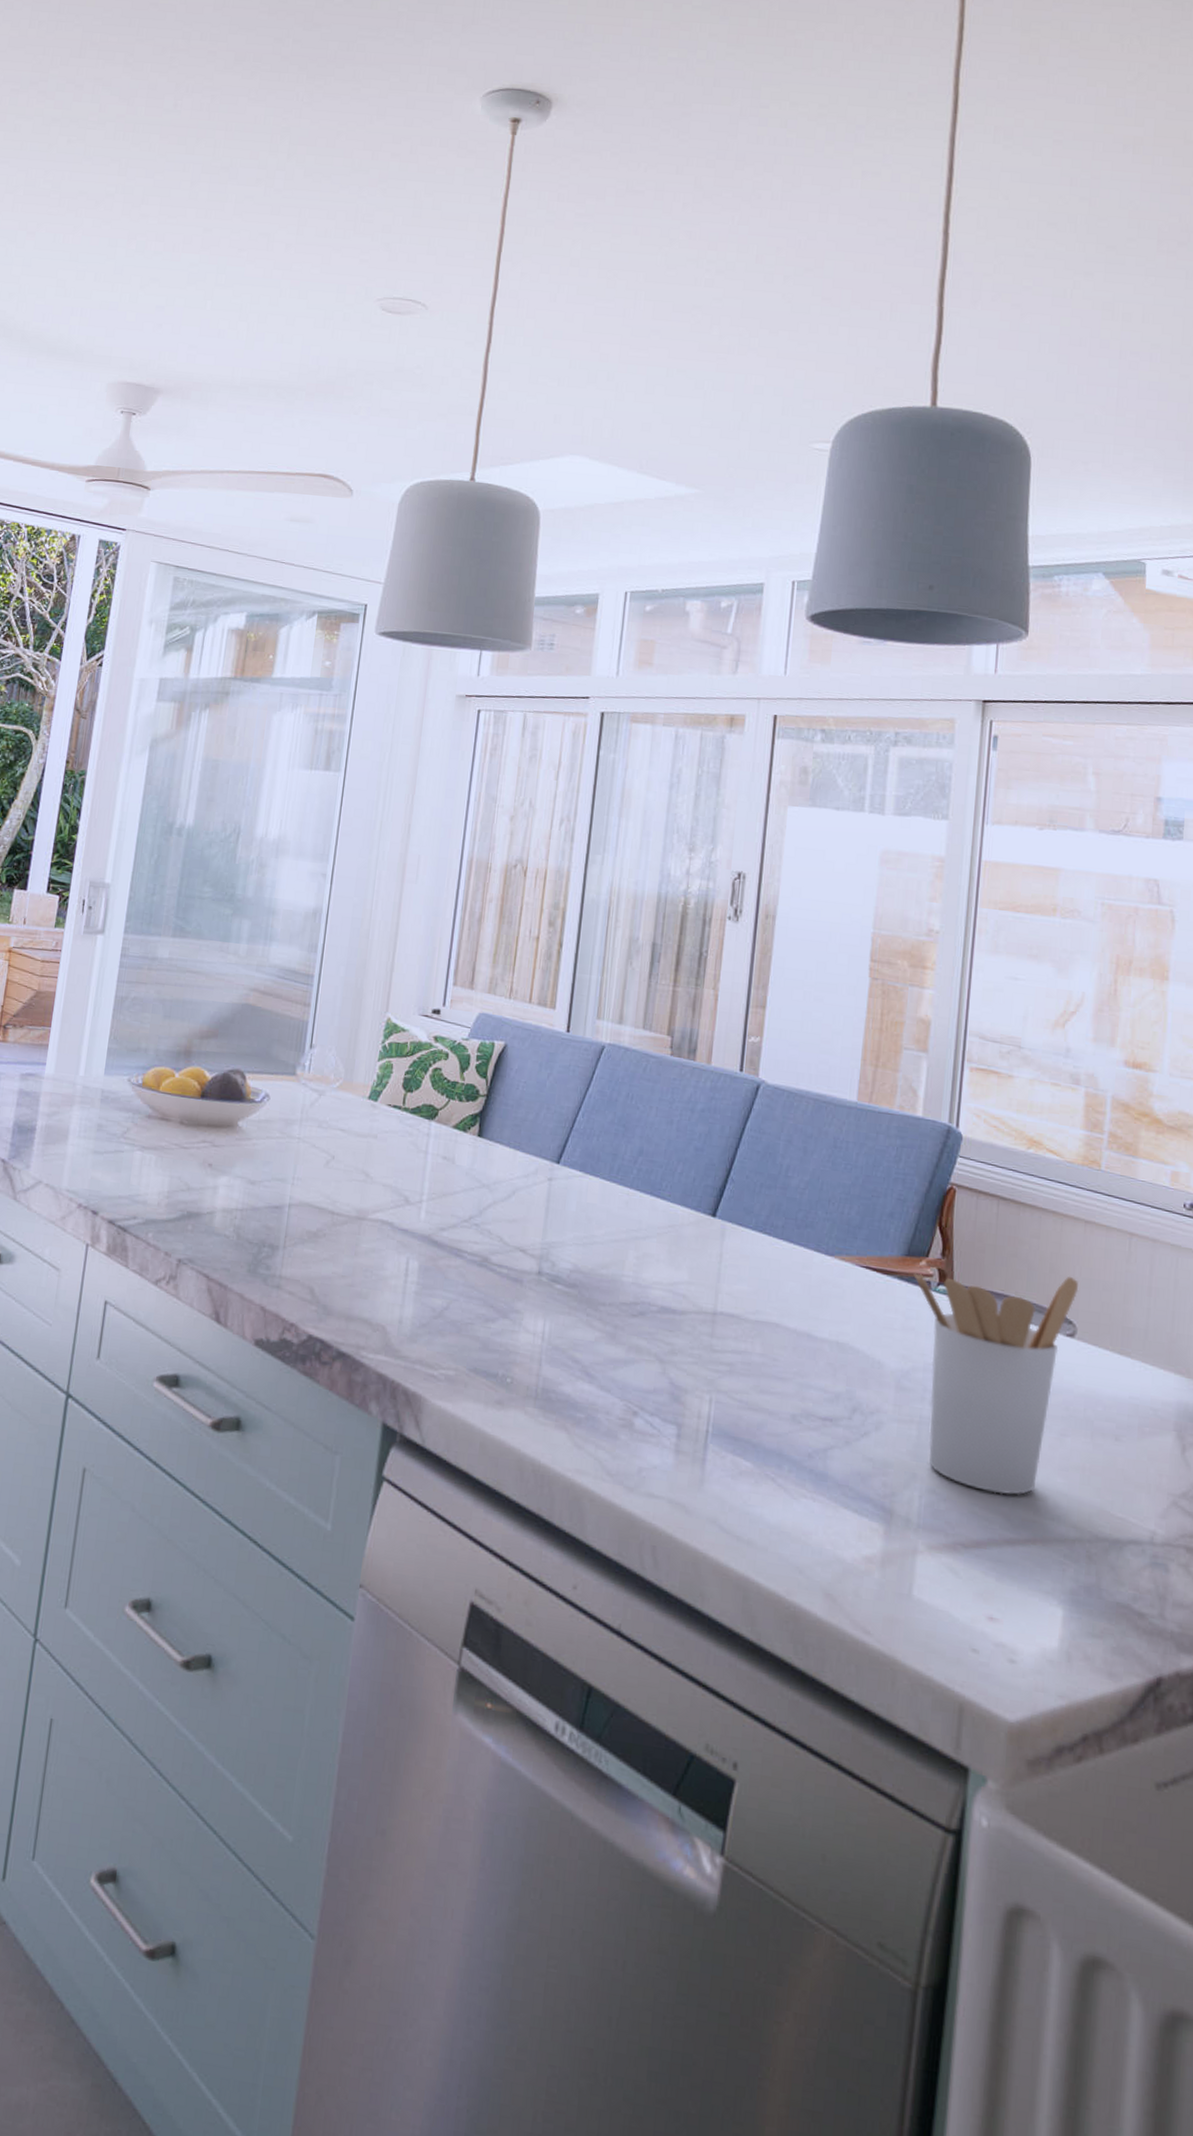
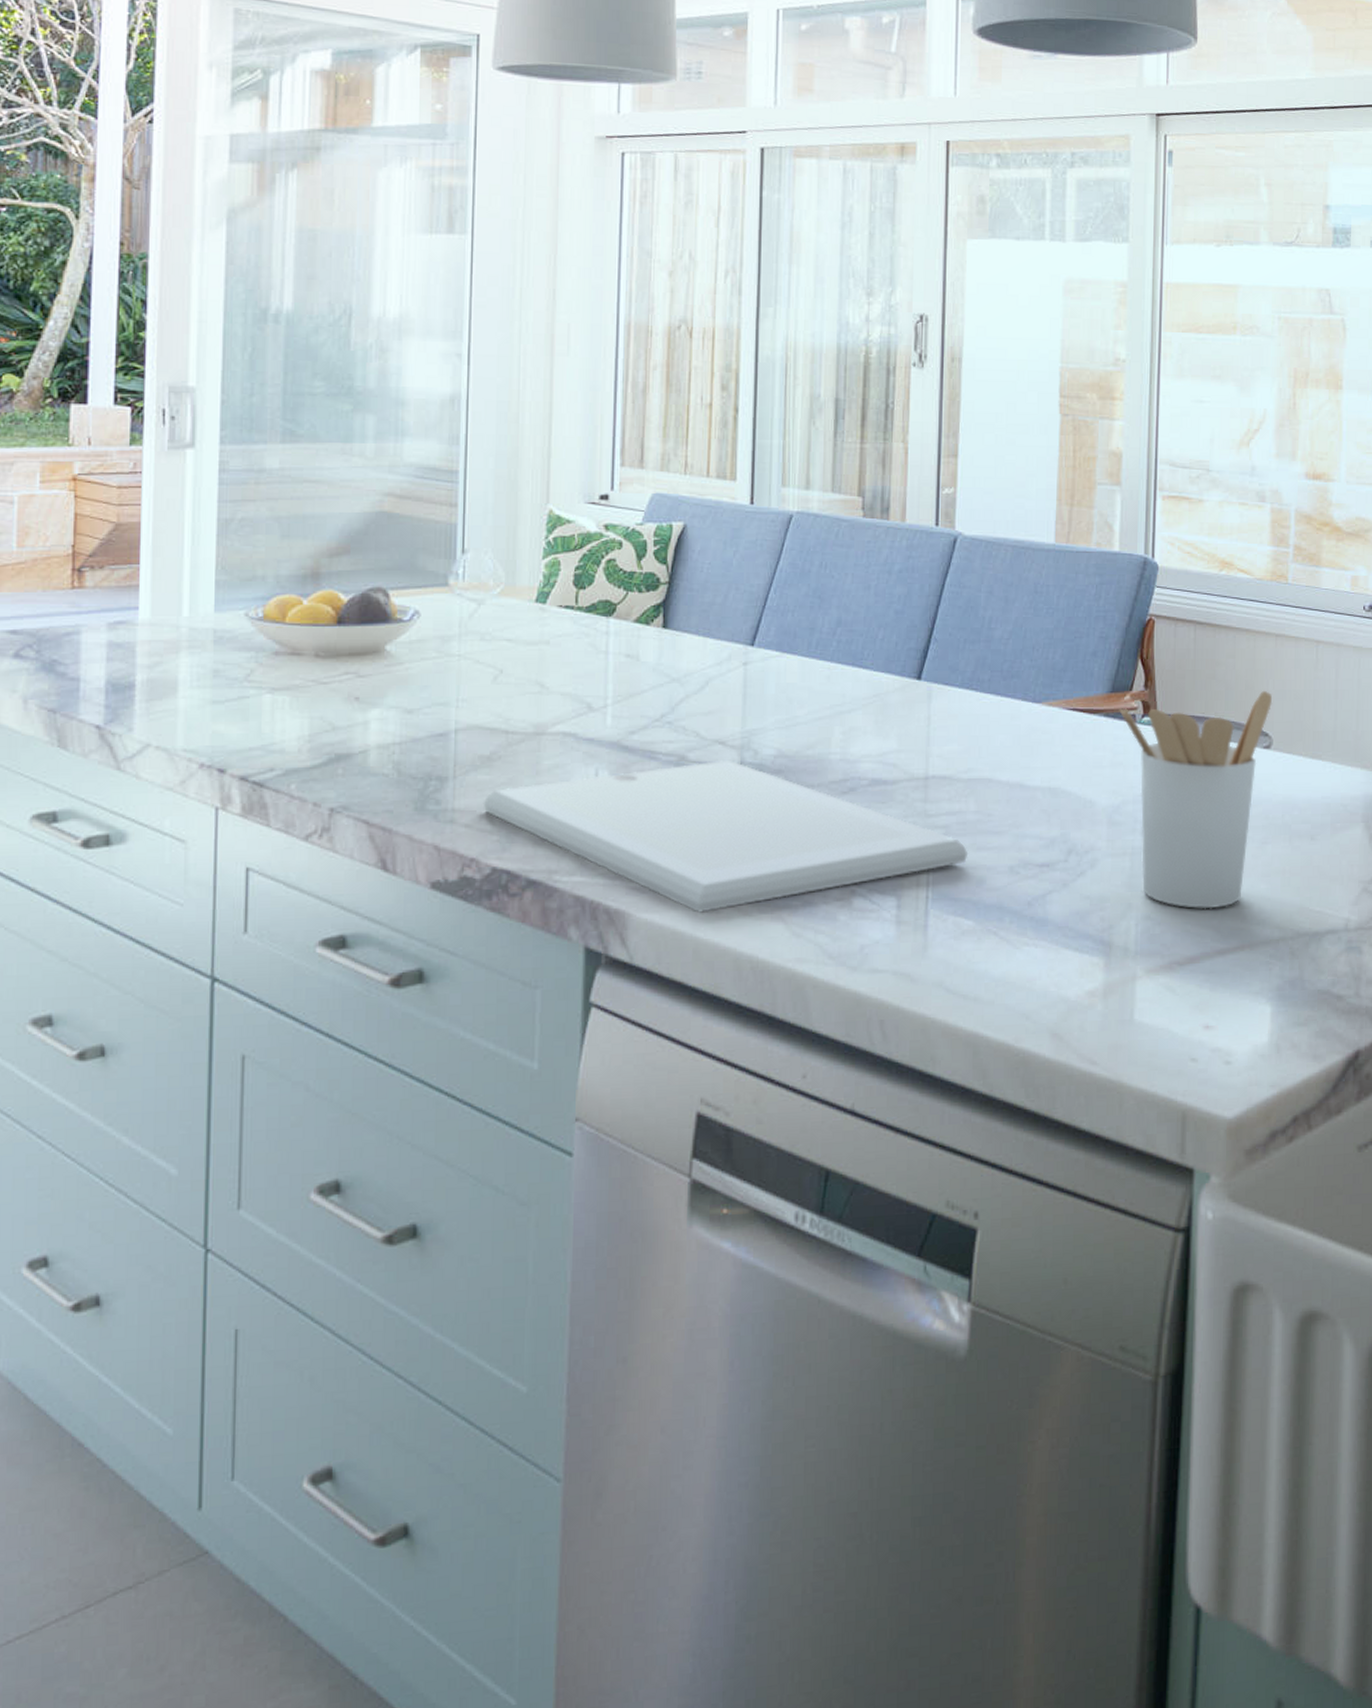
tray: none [306,1263,751,1410] -> present [483,761,969,913]

